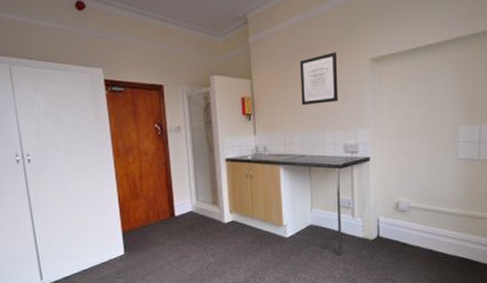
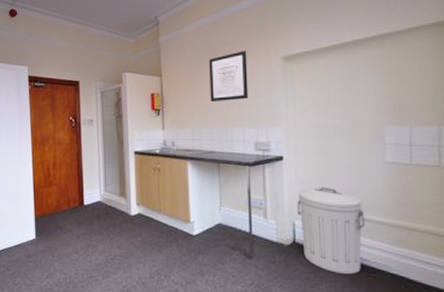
trash can: none [381,184,438,261] -> present [297,187,365,274]

